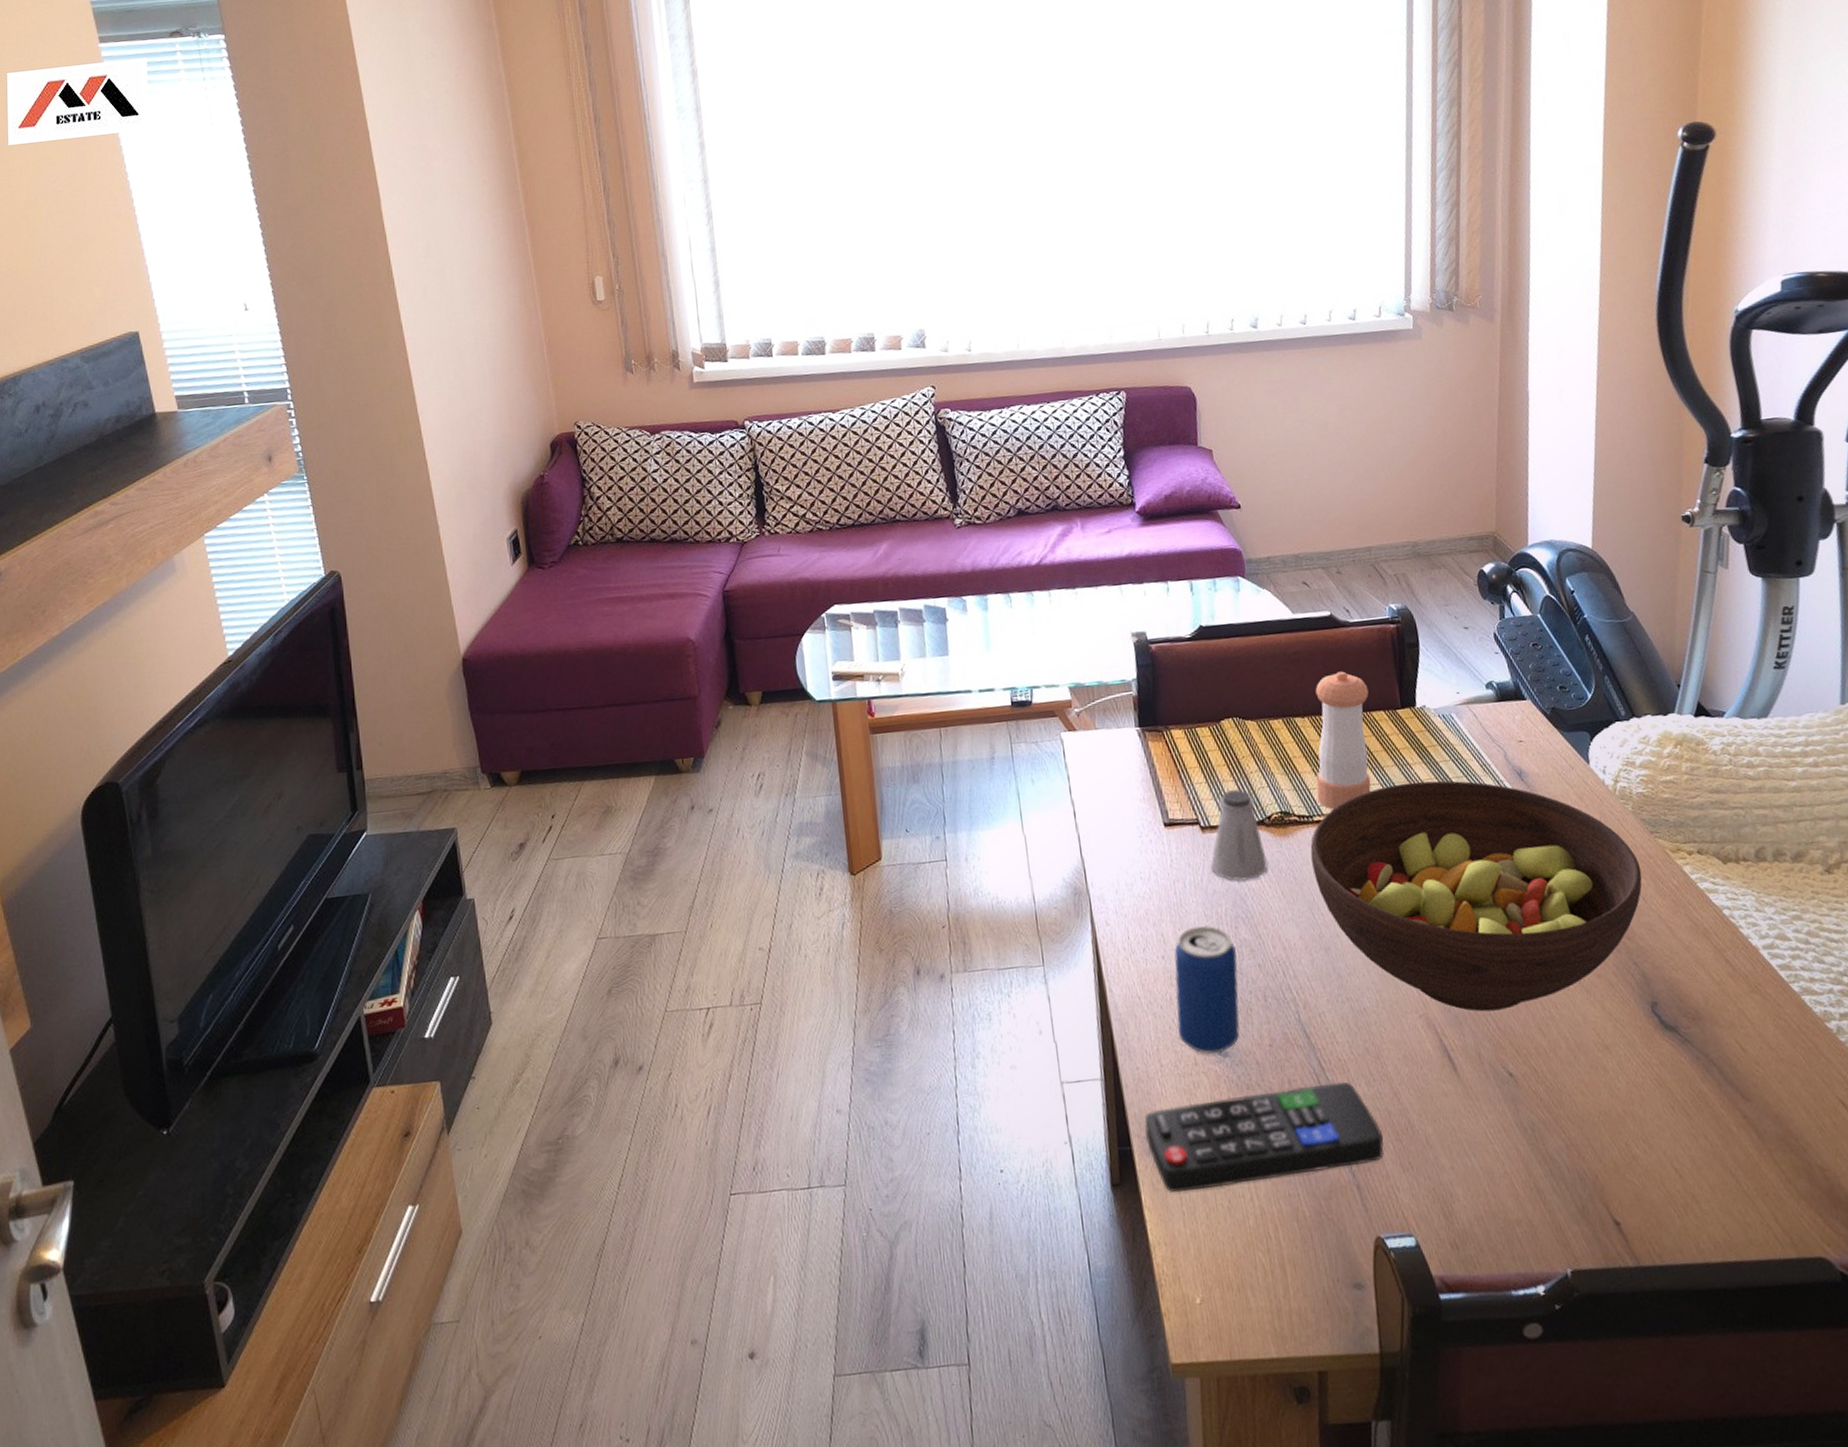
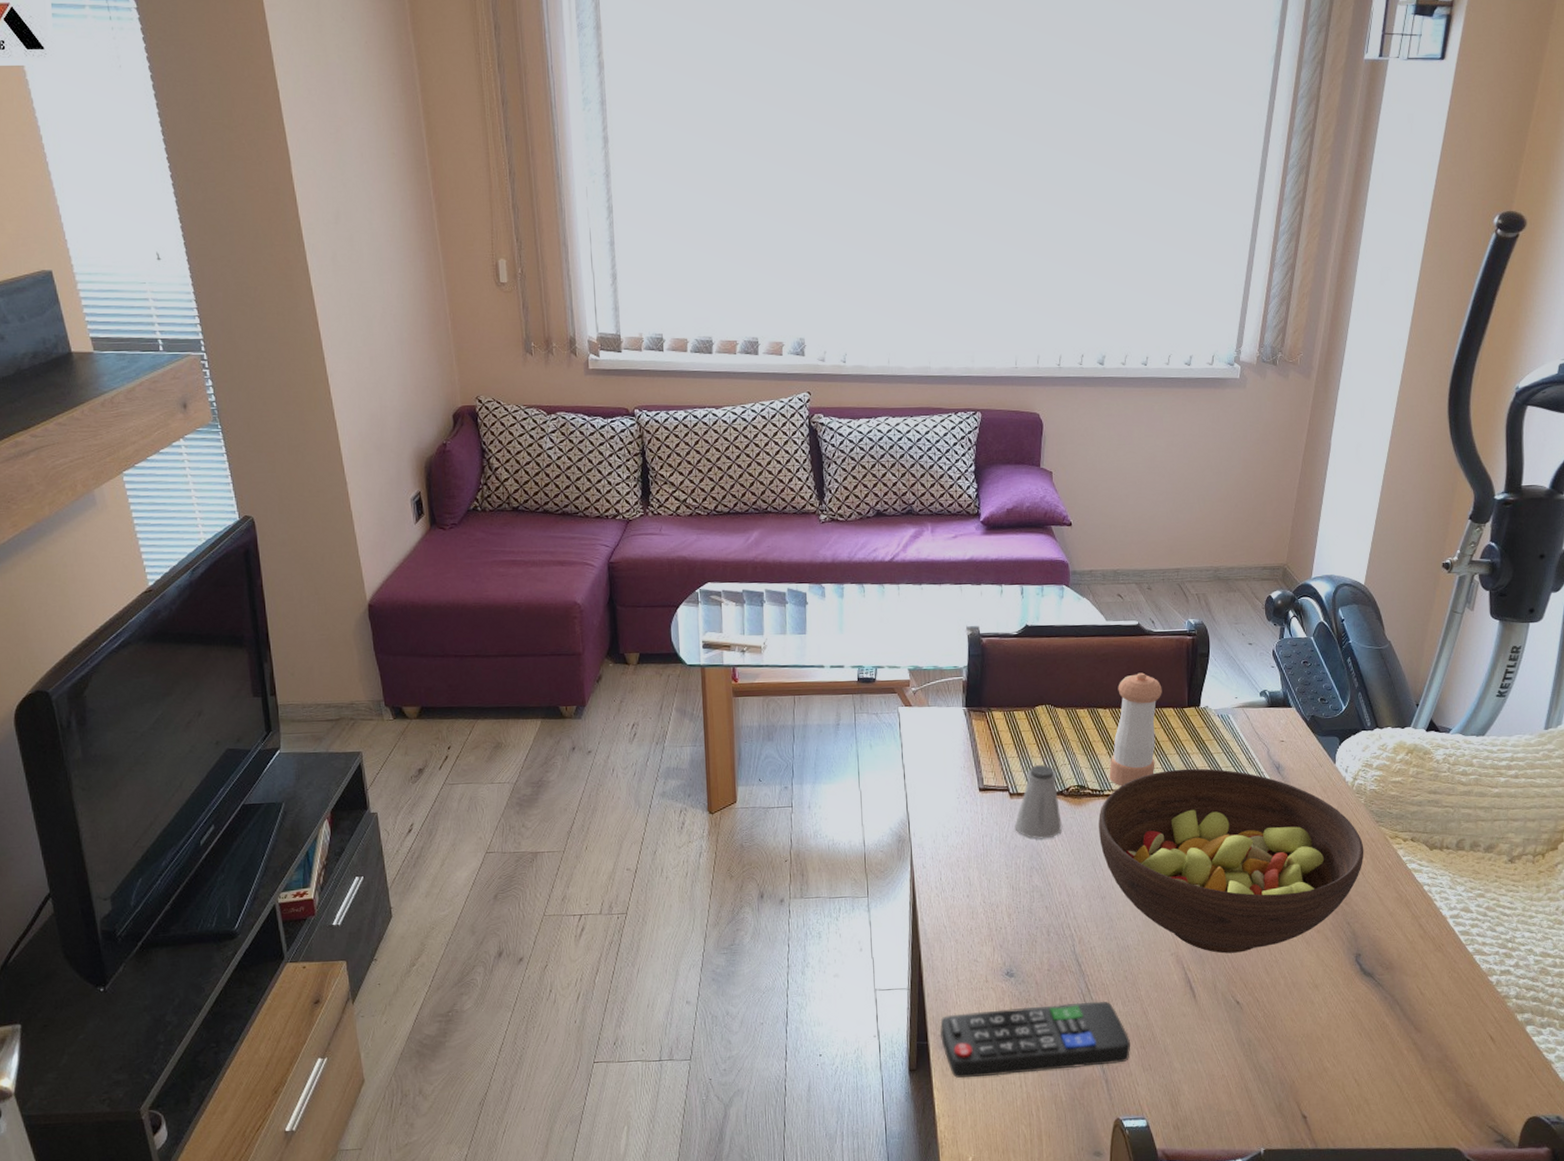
beverage can: present [1173,925,1240,1054] -> none [974,873,1029,974]

